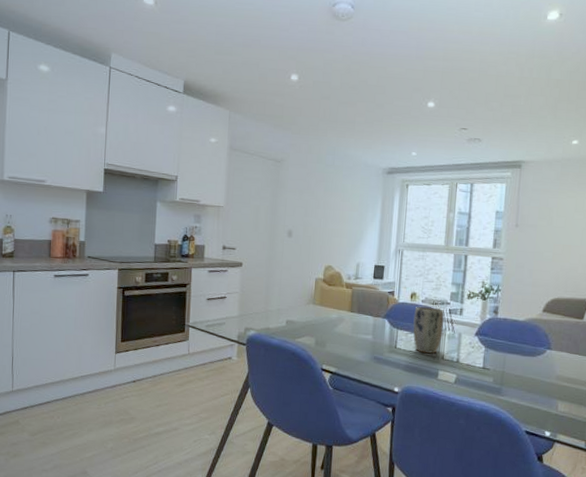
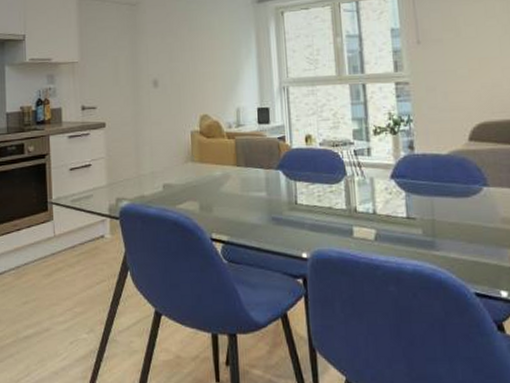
plant pot: present [413,306,444,354] -> none [312,149,351,208]

